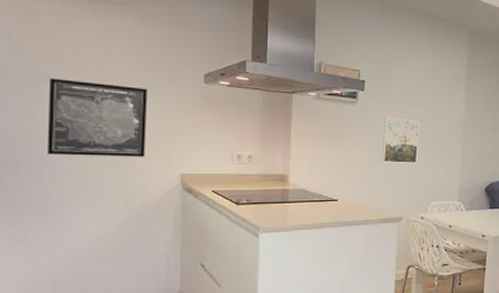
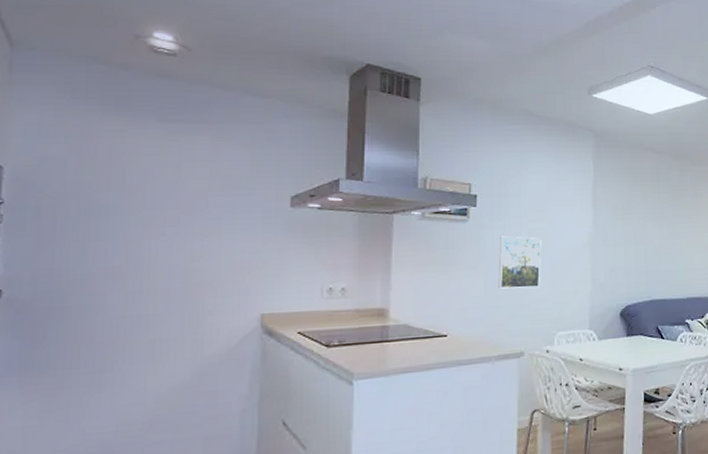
wall art: present [47,78,148,157] -> none [102,209,224,299]

